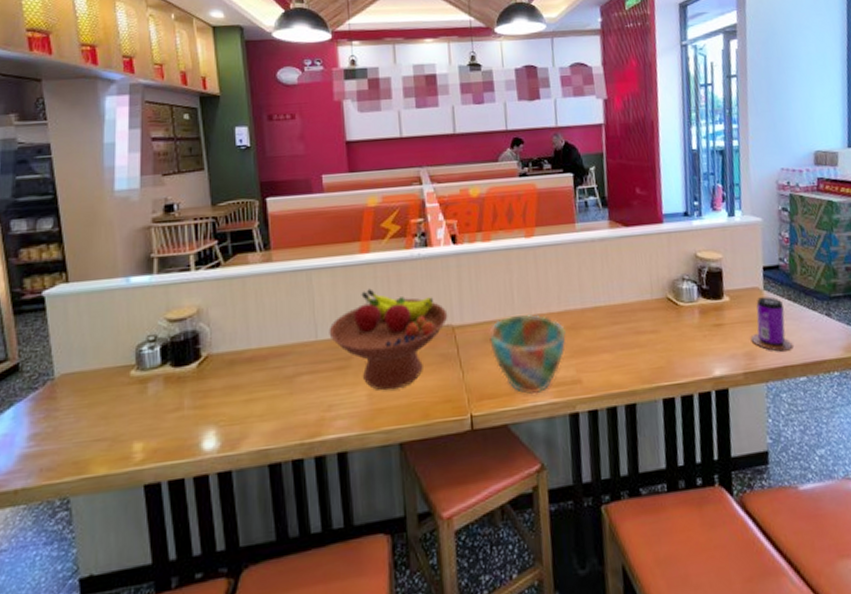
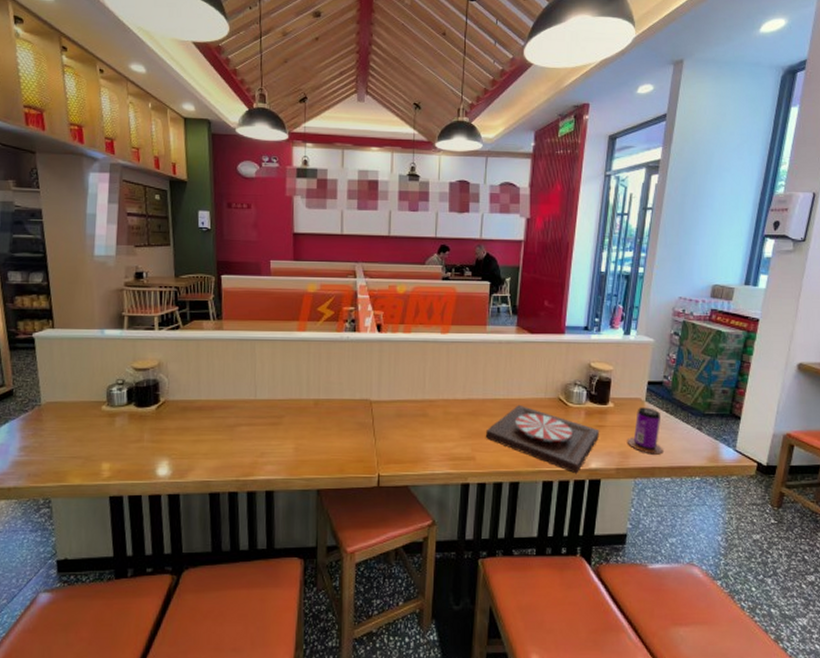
fruit bowl: present [329,288,448,391] -> none [266,362,368,447]
cup: present [489,313,567,395] -> none [401,397,466,465]
plate: none [589,310,719,386] -> present [485,404,600,474]

